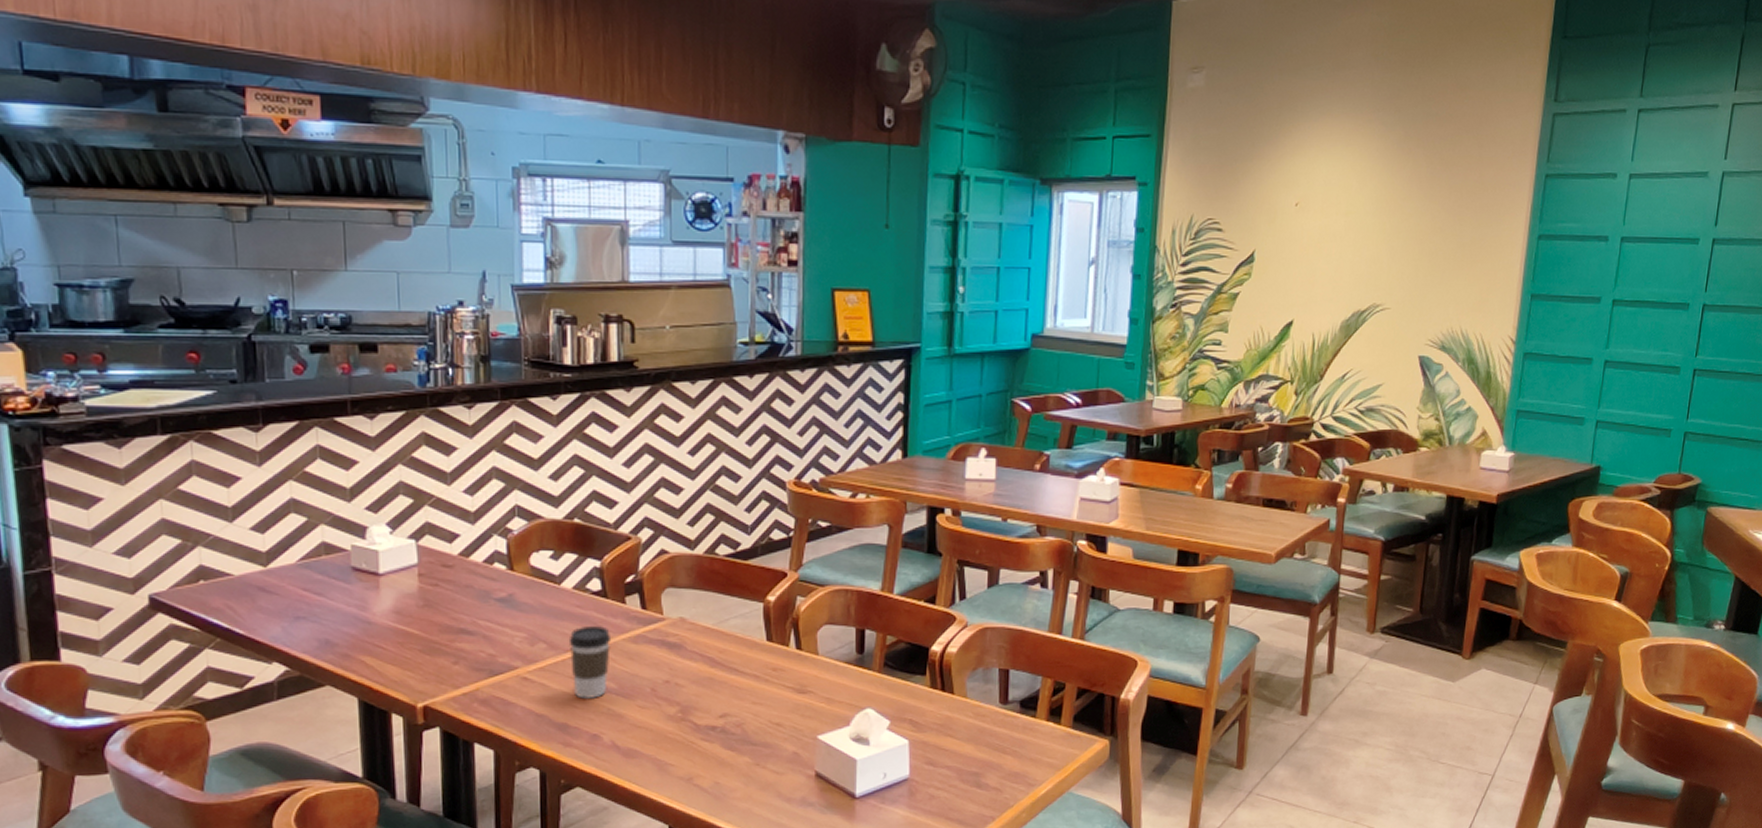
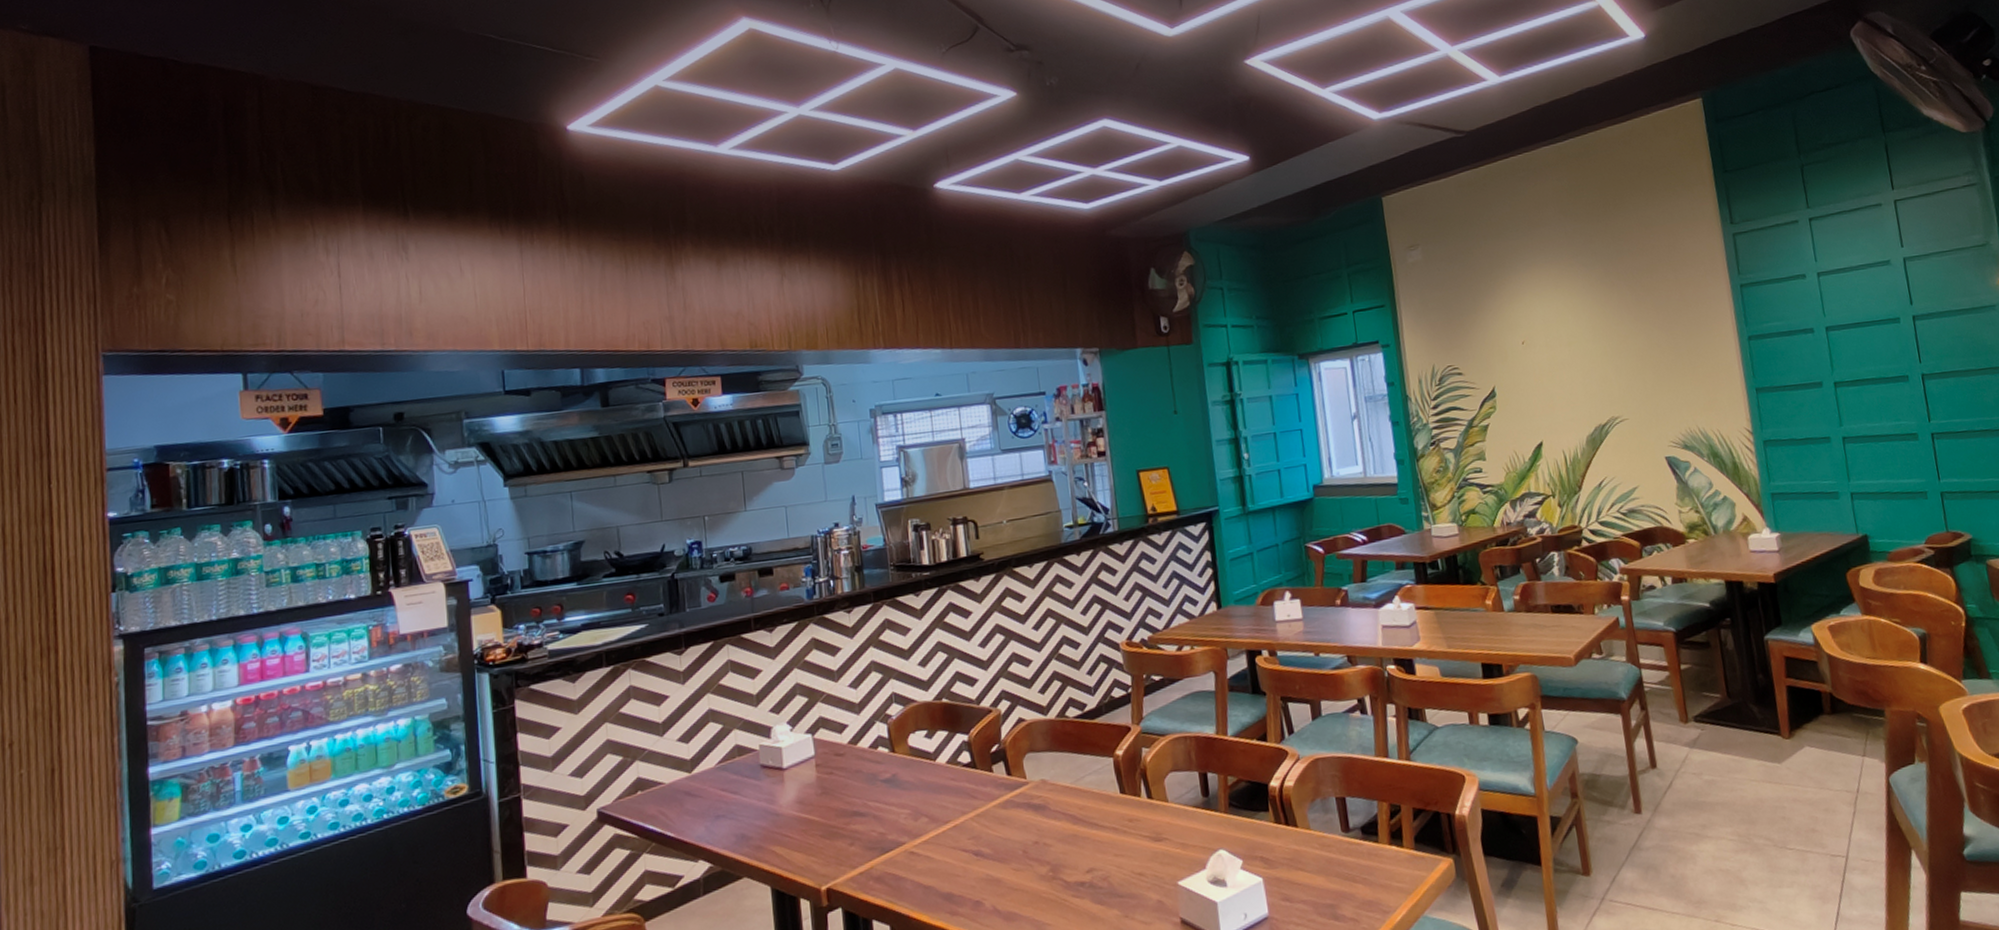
coffee cup: present [568,626,612,699] -> none [946,795,984,867]

